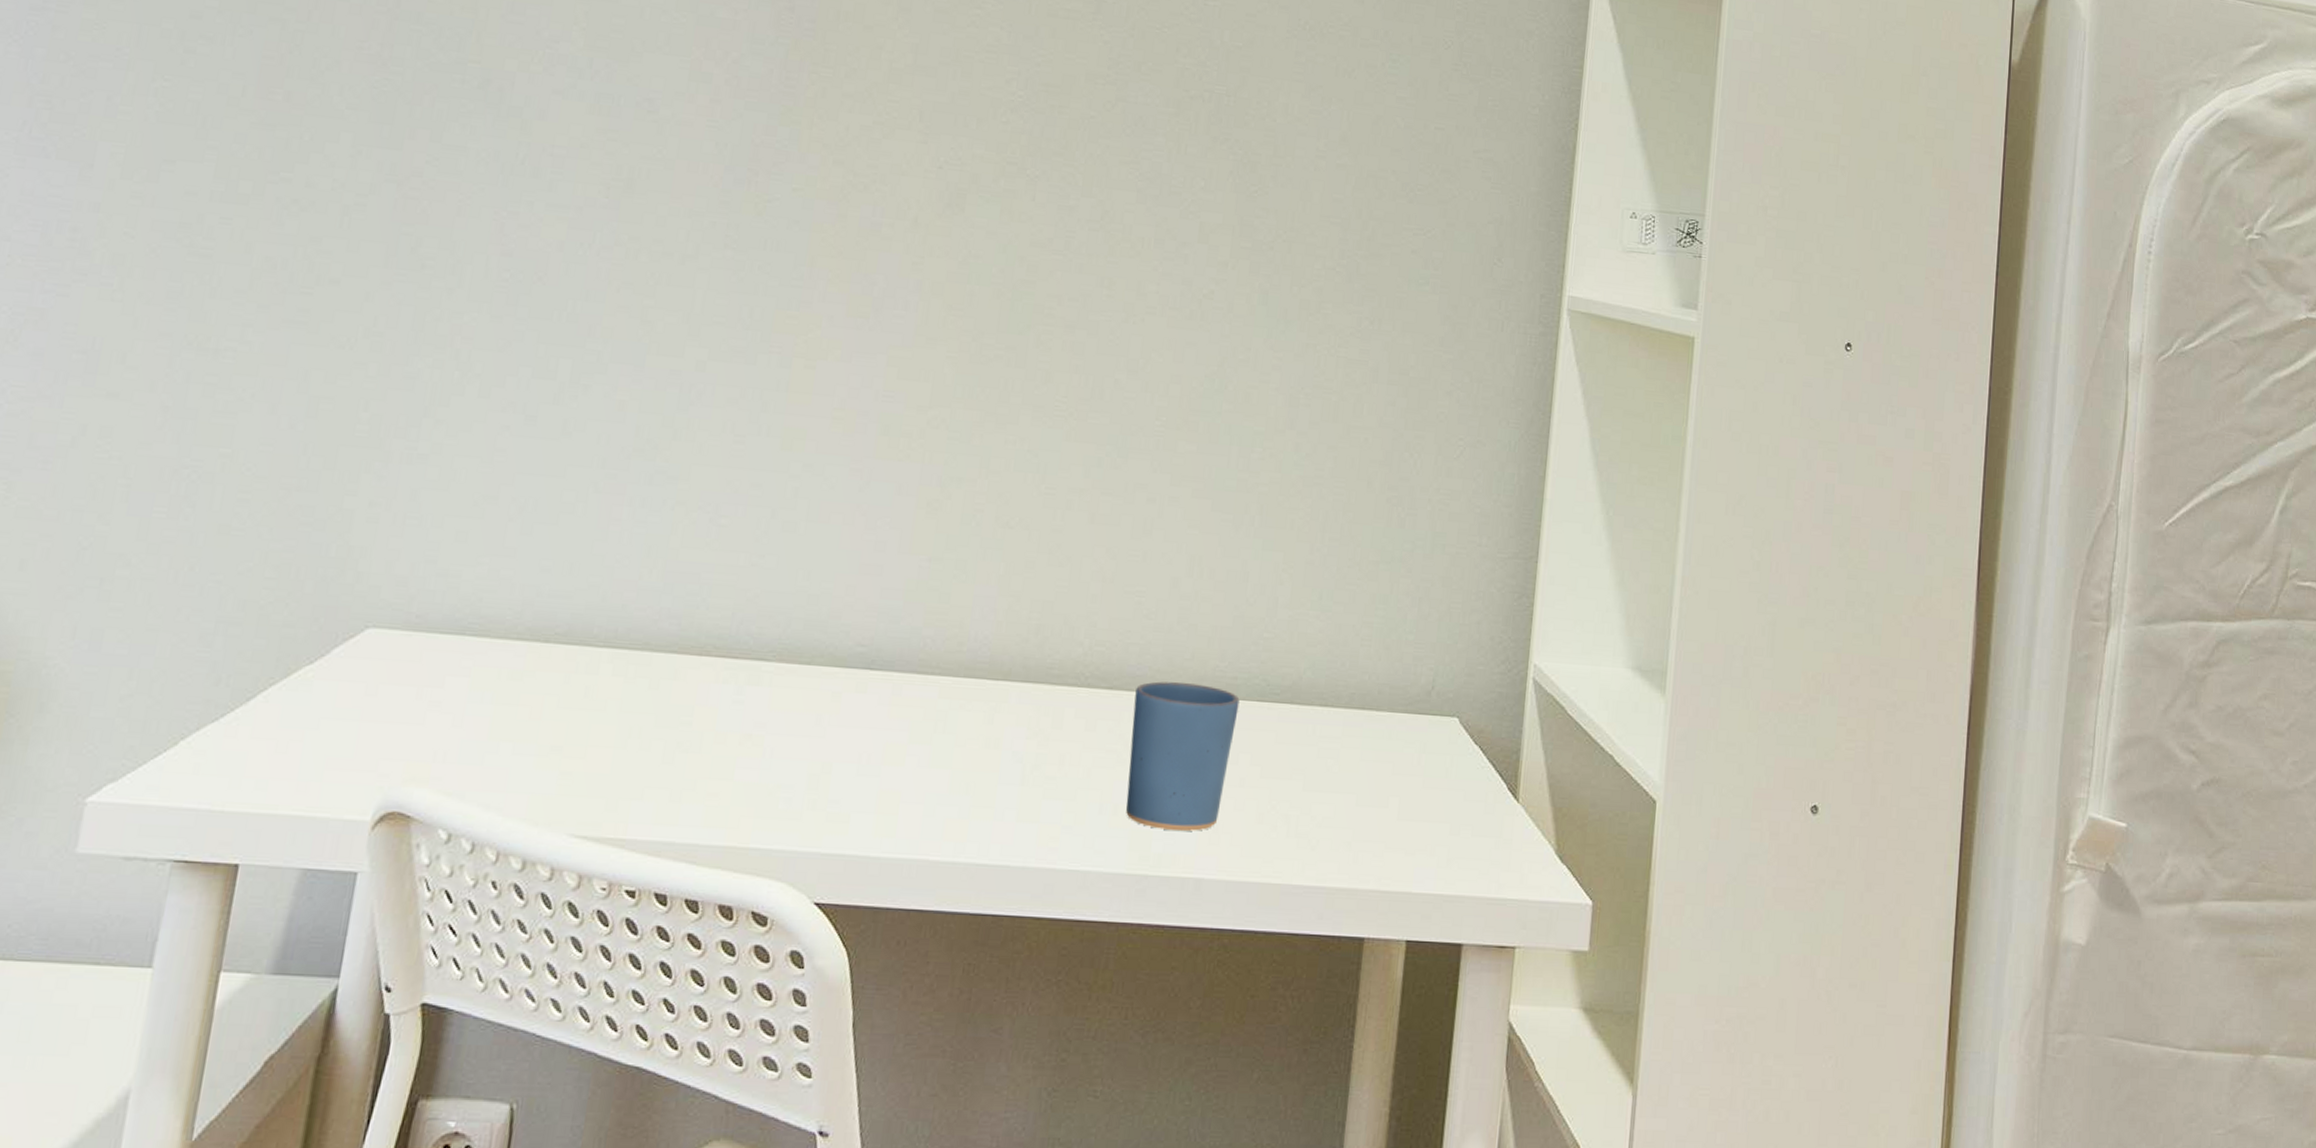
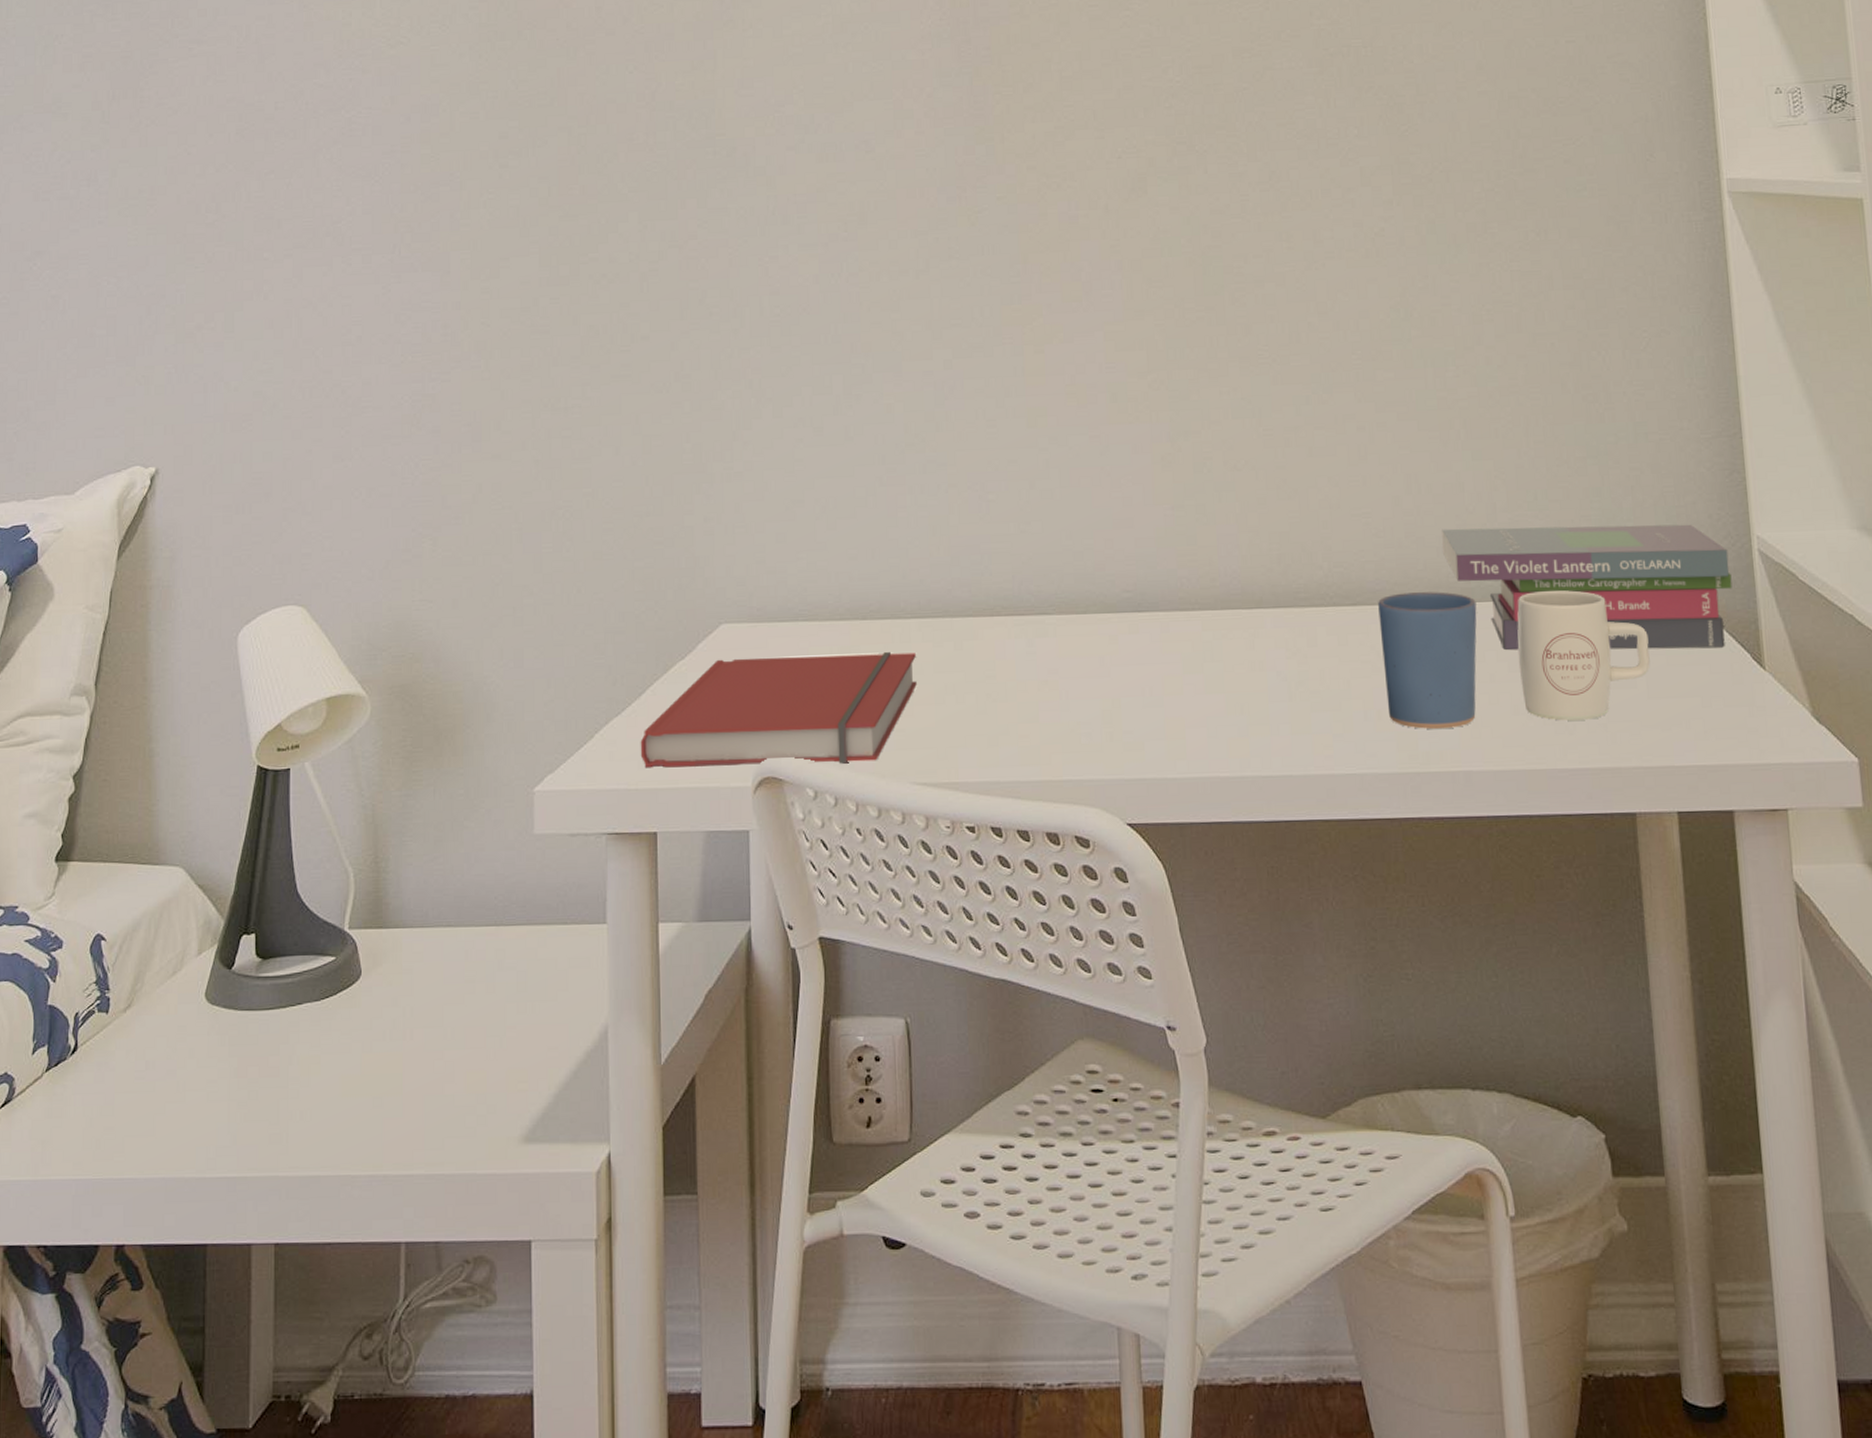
book: none [234,668,602,806] -> present [640,652,917,768]
books: none [1213,618,1503,776] -> present [1442,524,1732,651]
mug: none [1270,696,1409,836] -> present [1517,590,1650,721]

